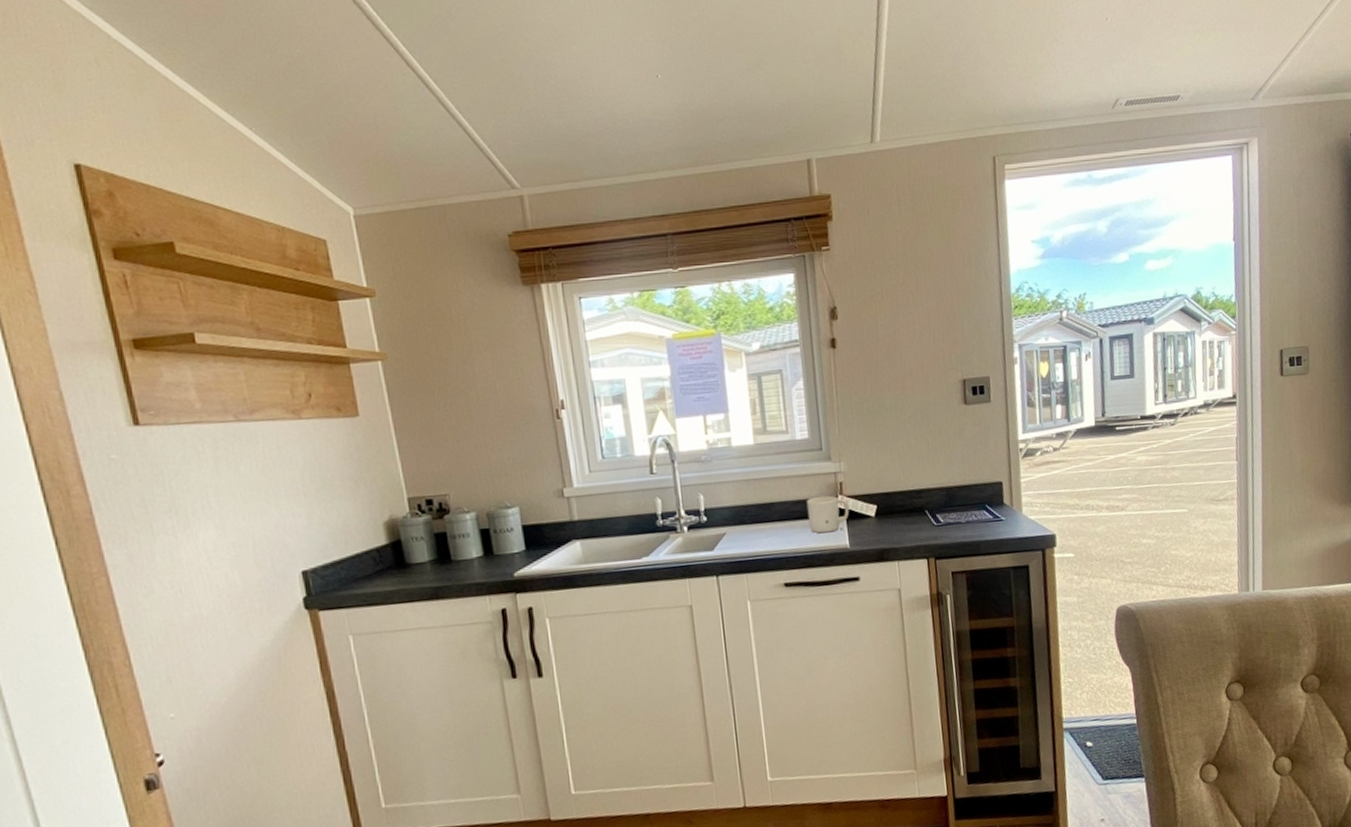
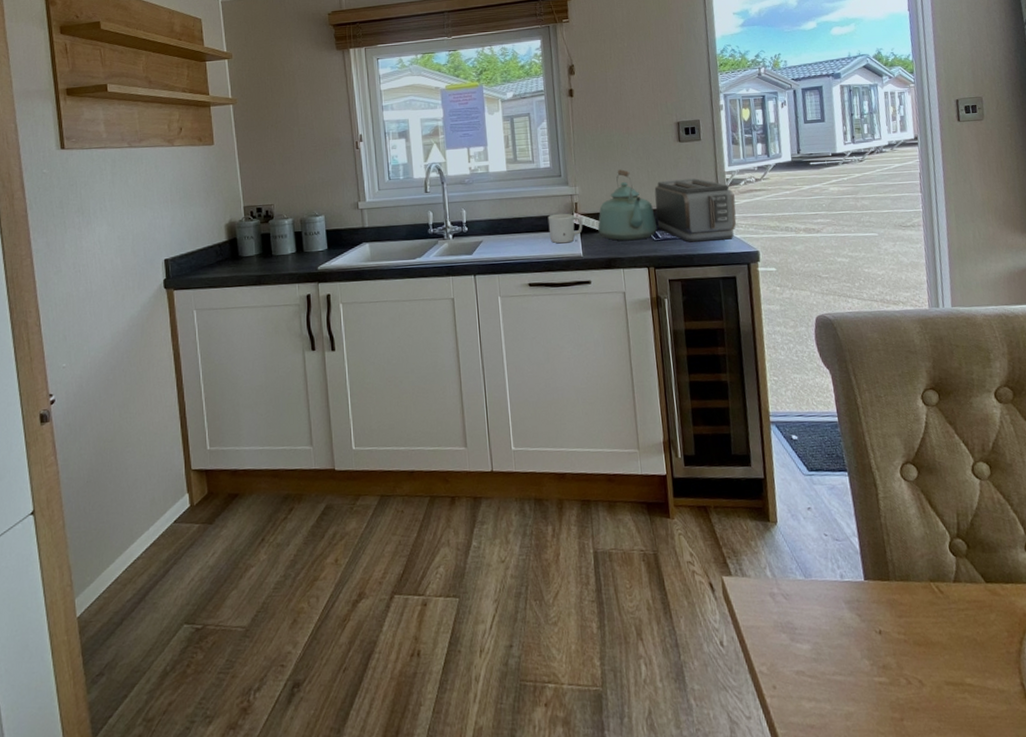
kettle: none [867,439,939,528] -> present [598,169,658,241]
toaster: none [935,449,1031,527] -> present [654,178,737,243]

